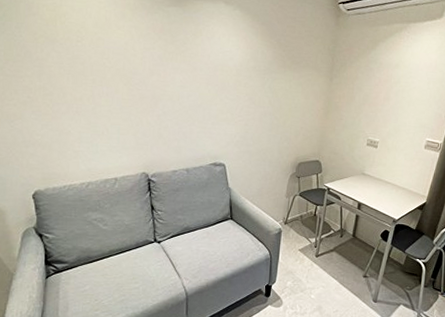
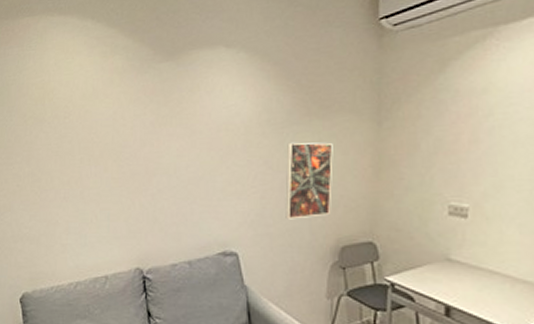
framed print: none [262,85,299,142] -> present [285,142,333,220]

